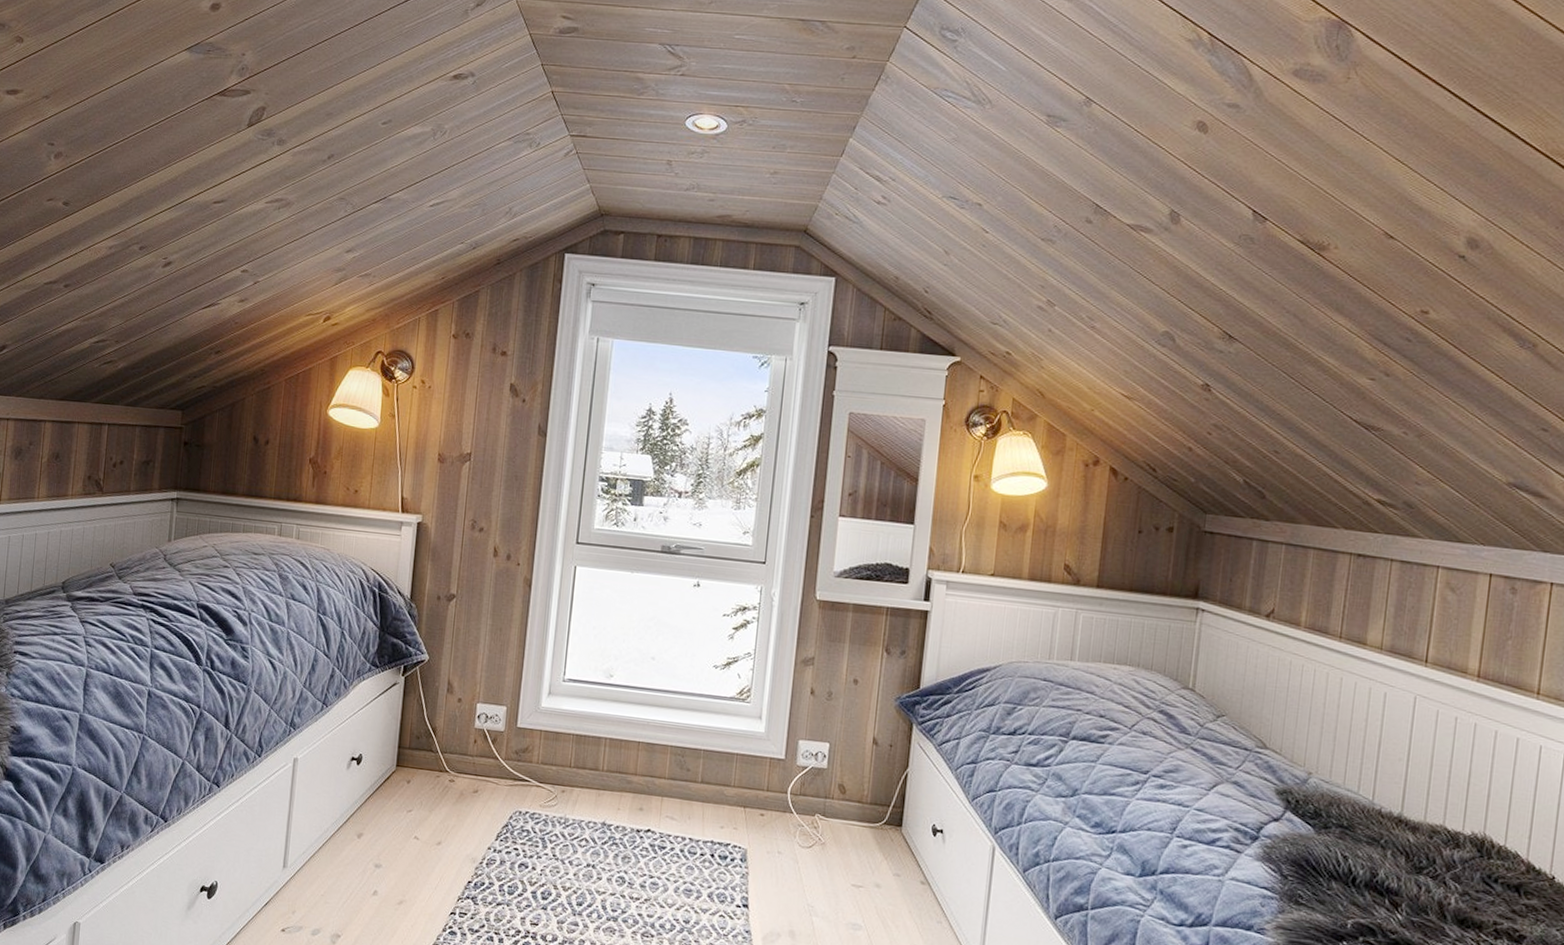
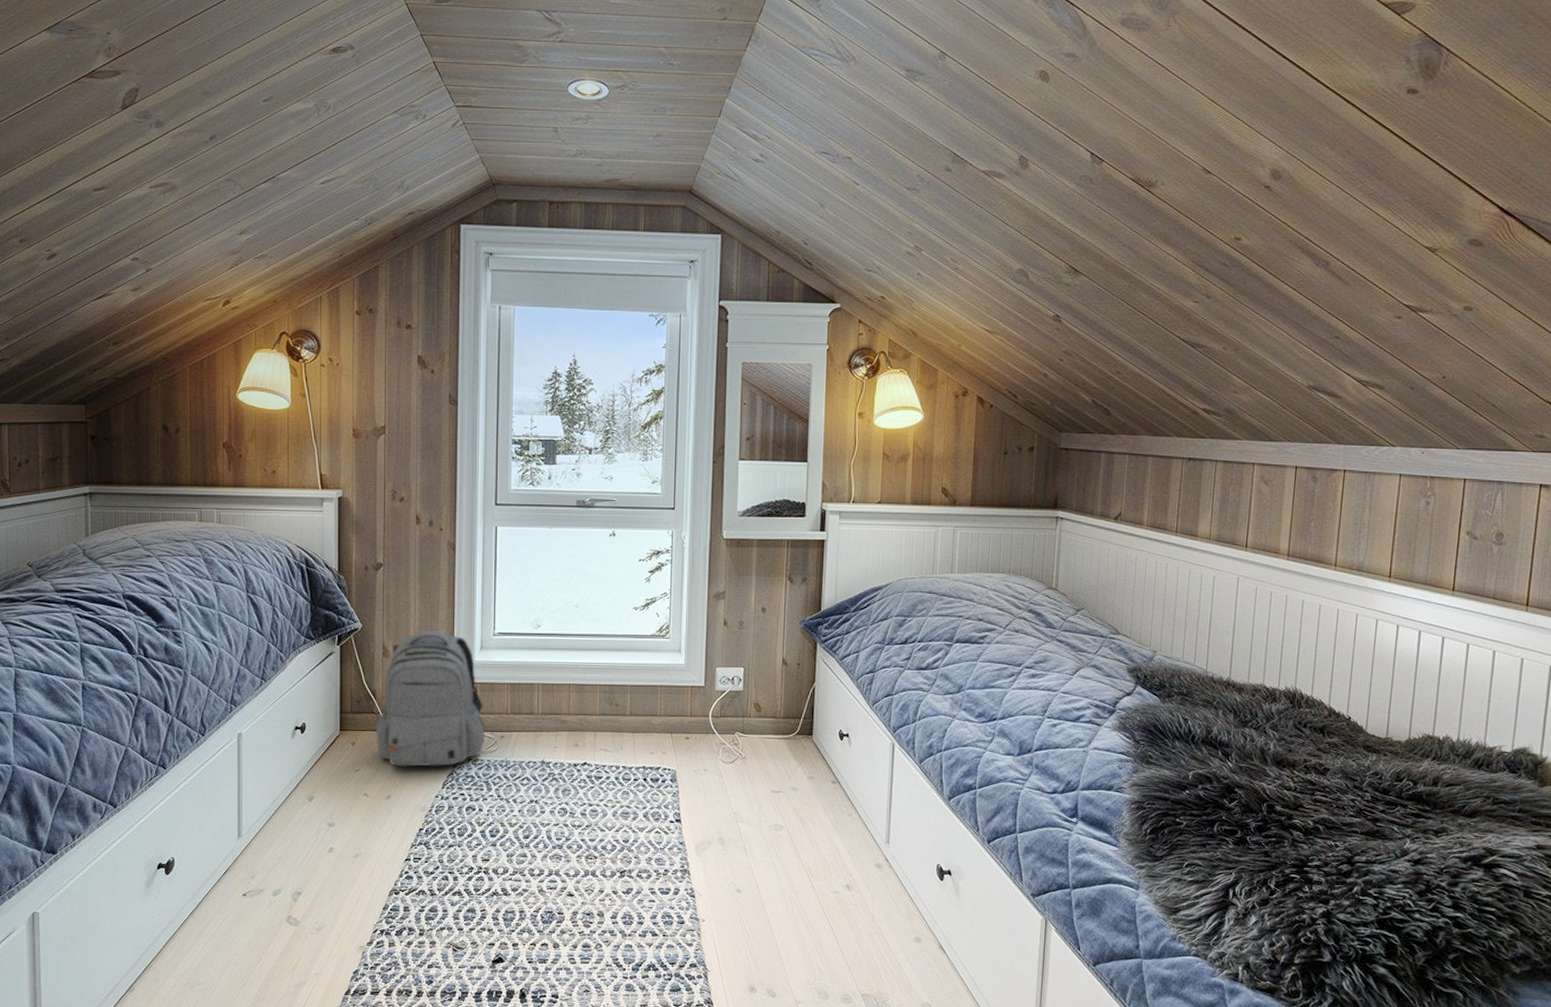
backpack: none [432,668,547,816] -> present [376,630,486,767]

